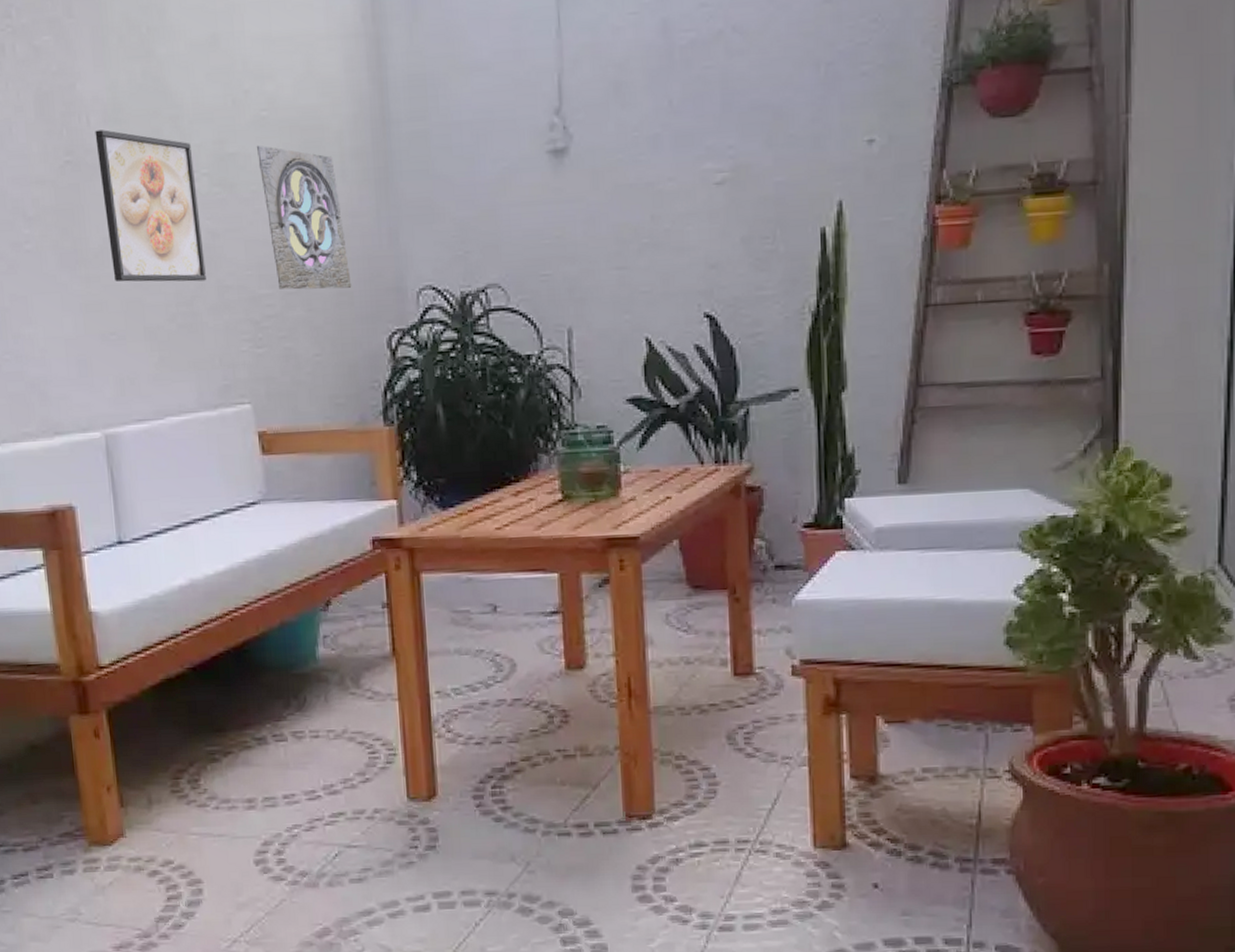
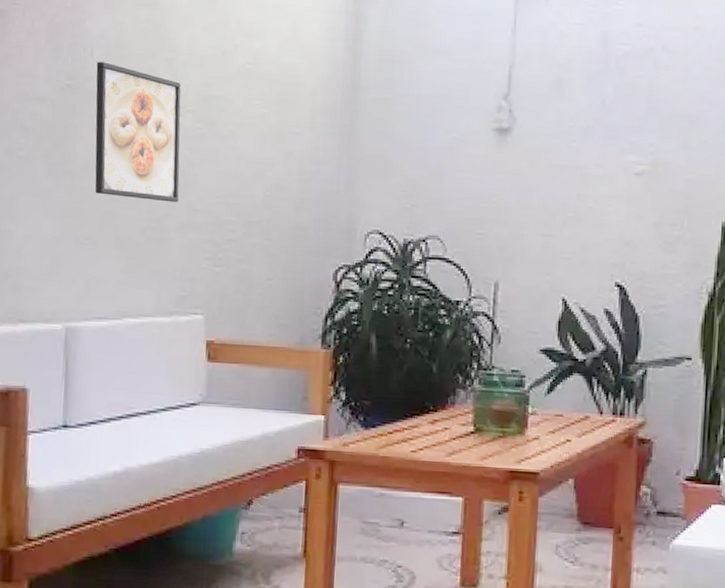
wall ornament: present [256,145,352,290] -> none [238,92,308,224]

